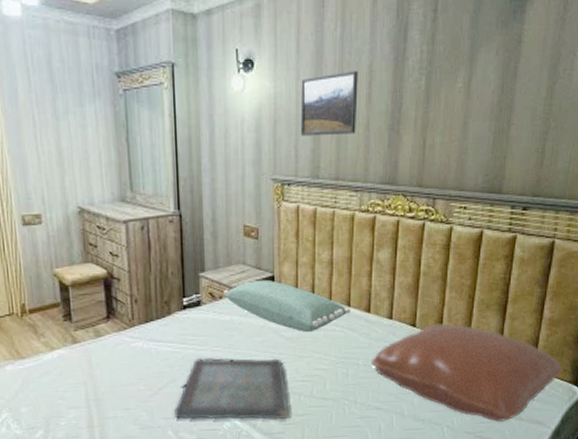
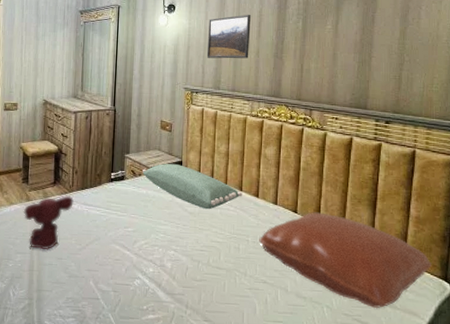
teddy bear: none [70,332,137,401] -> present [23,196,74,250]
serving tray: present [173,358,289,420] -> none [95,222,189,282]

